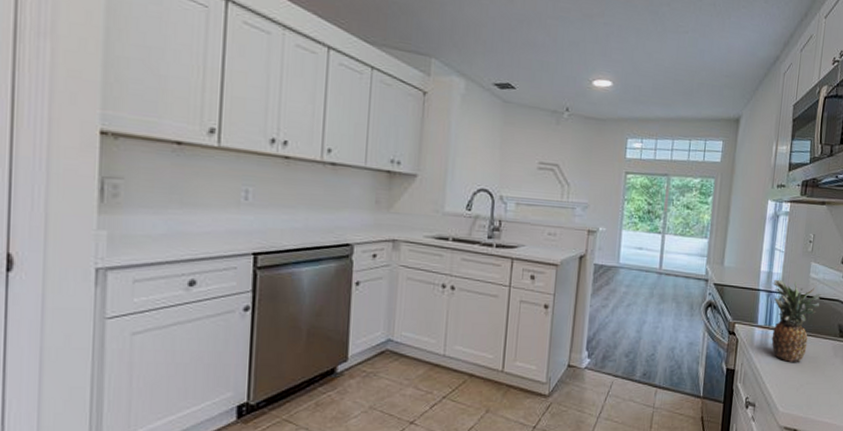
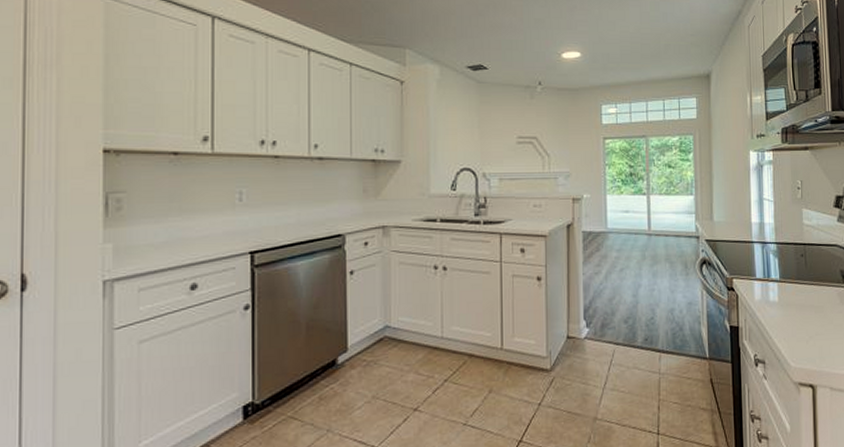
fruit: present [771,279,821,362] -> none [765,229,818,314]

